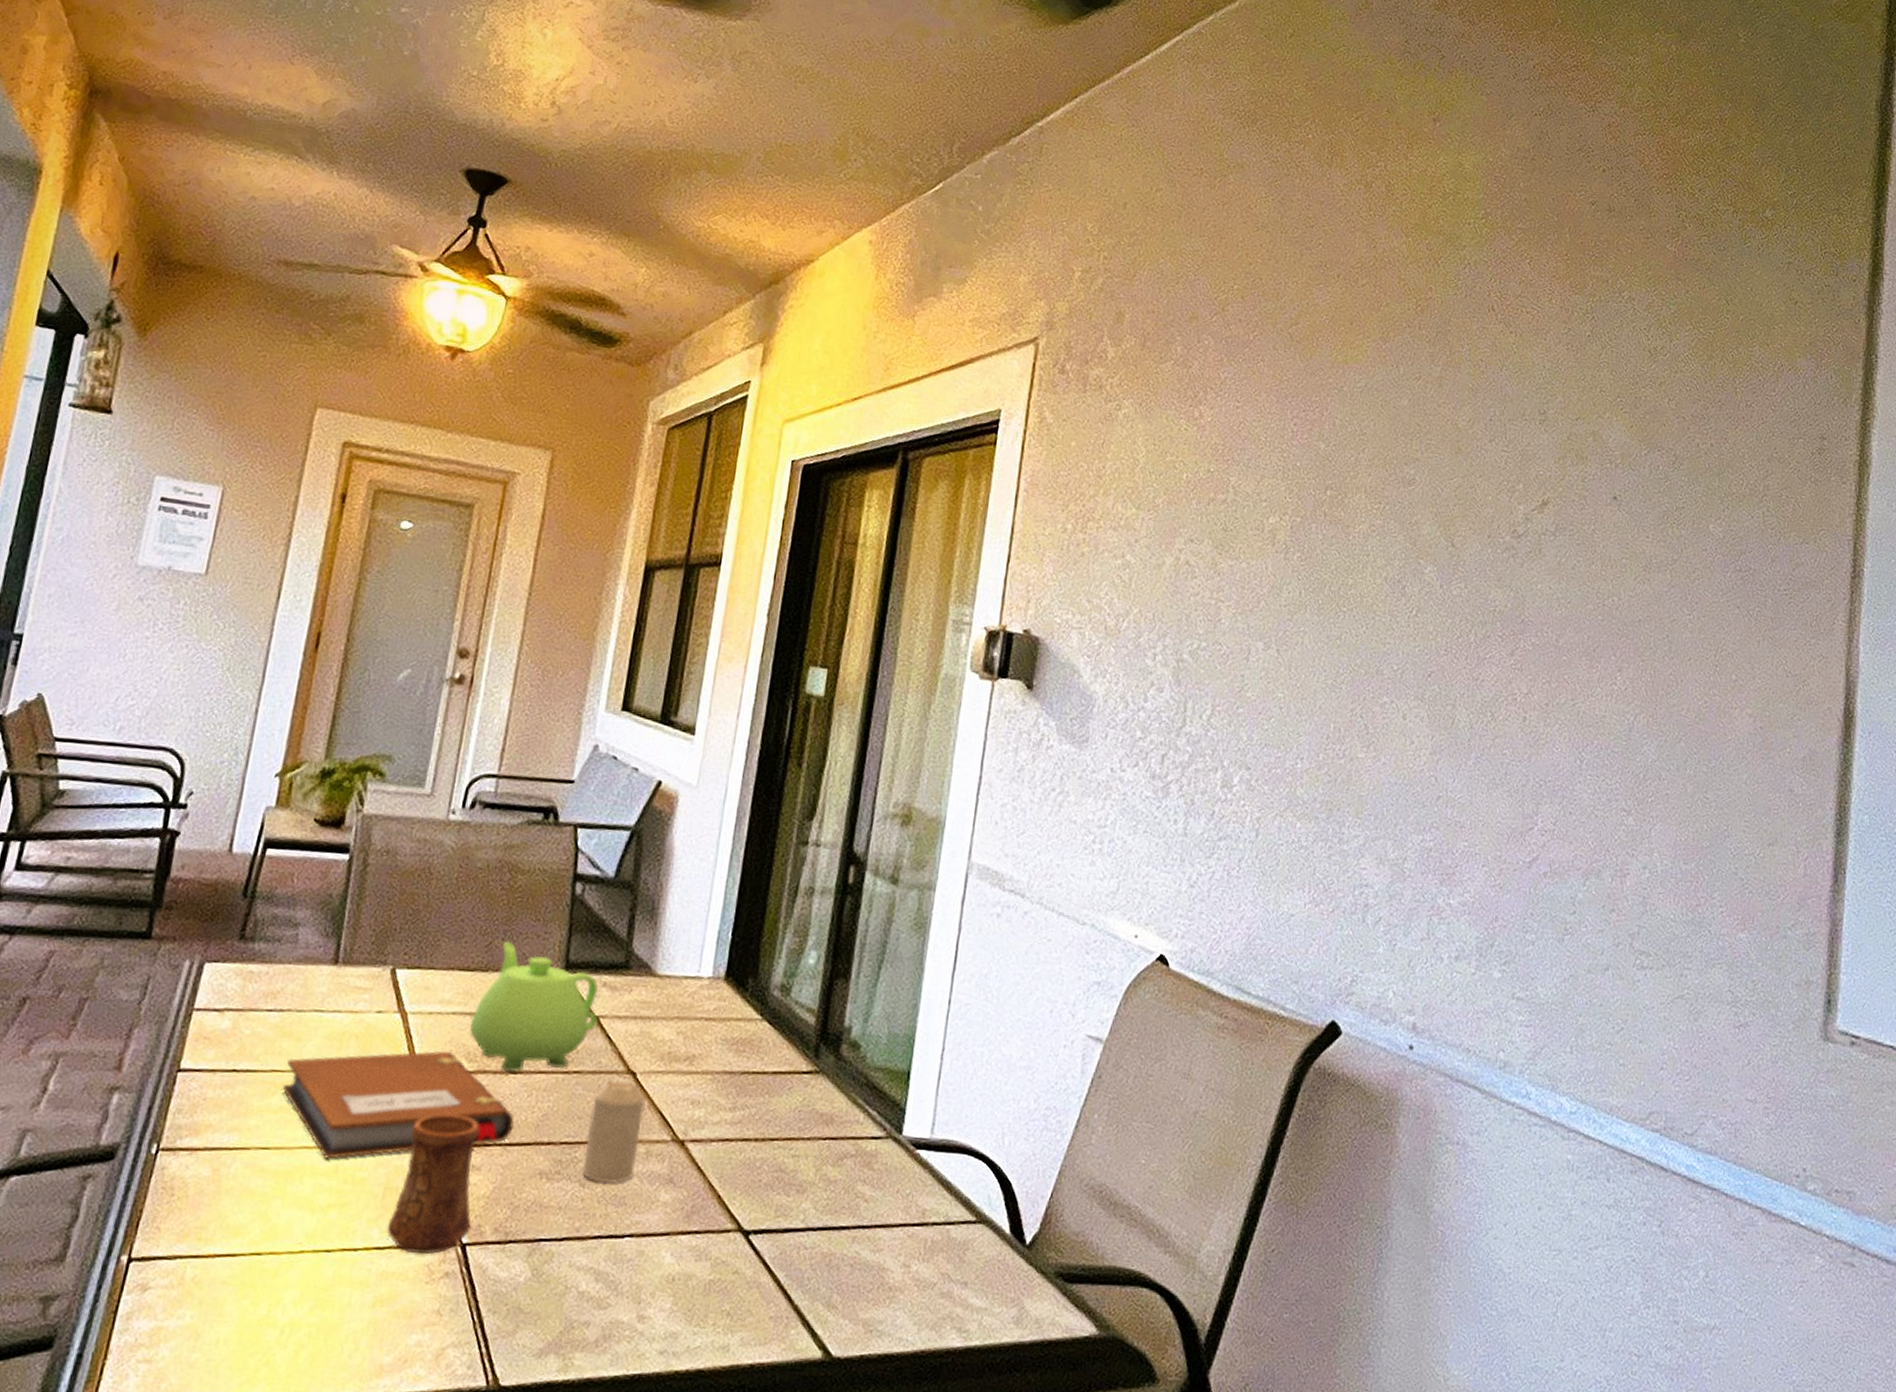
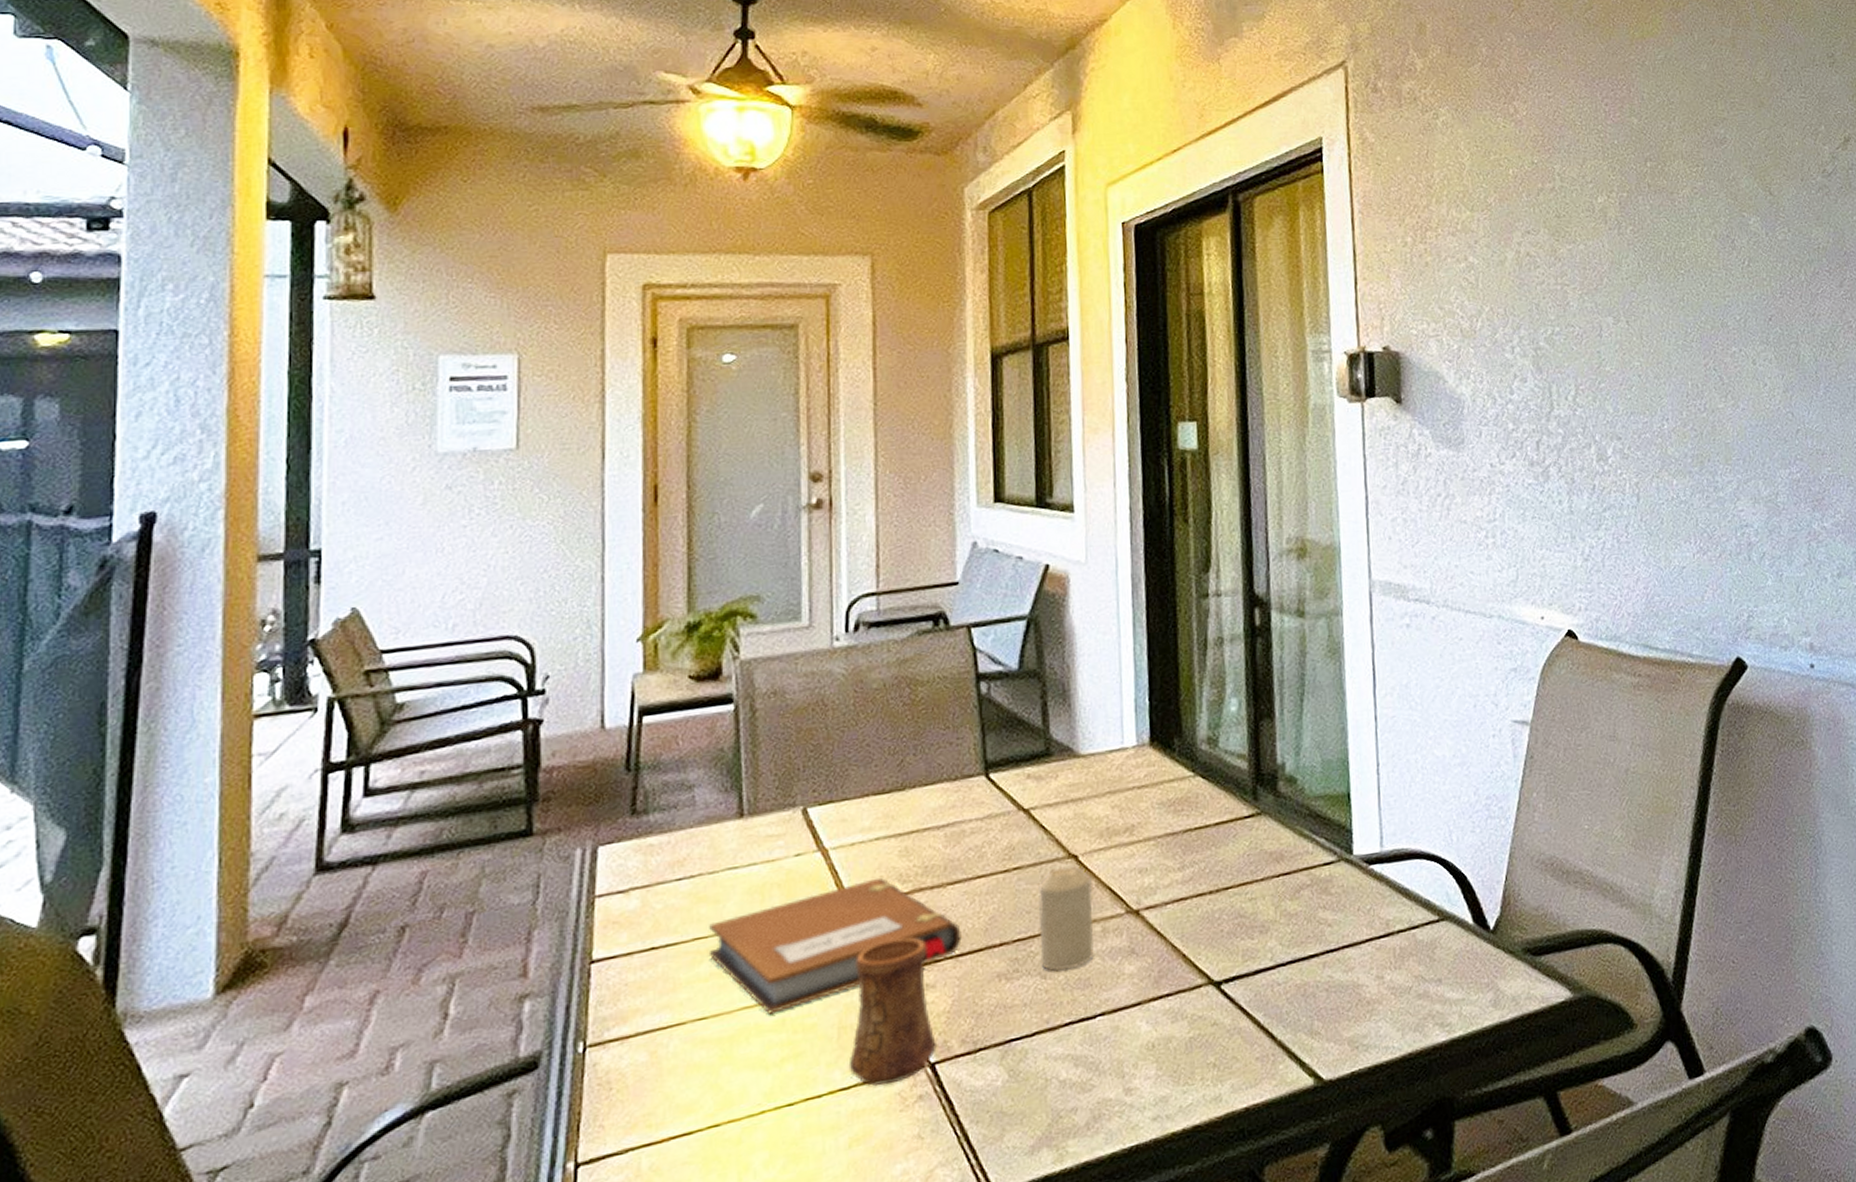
teapot: present [470,942,598,1073] -> none [897,756,1029,885]

